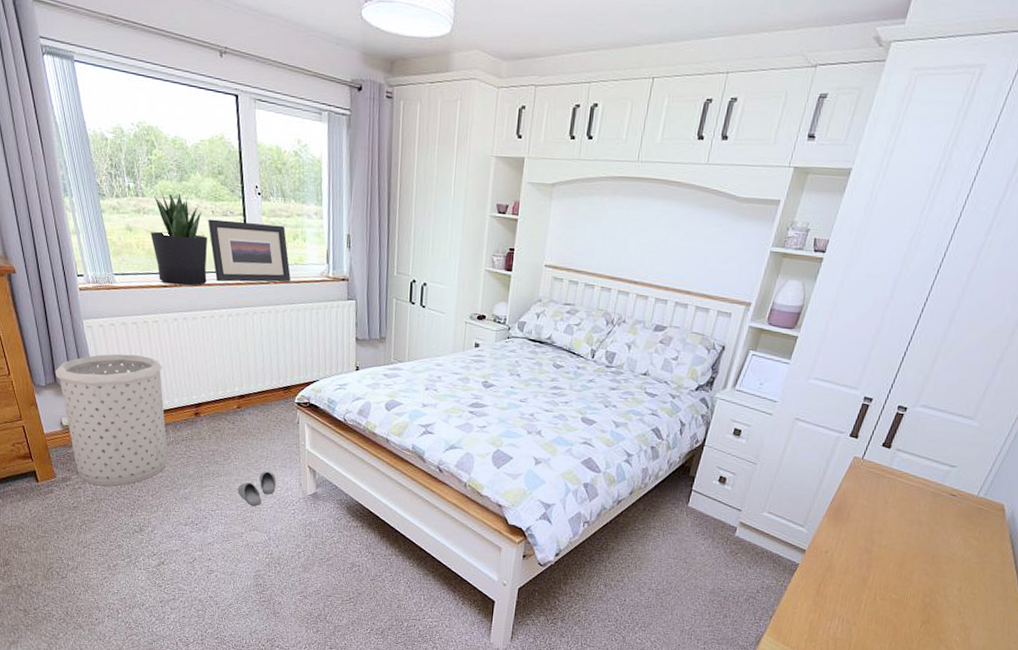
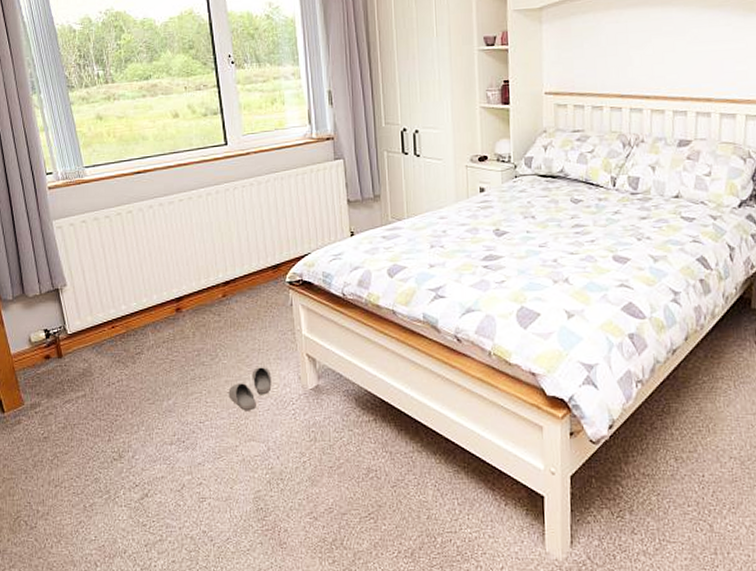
laundry basket: present [54,354,168,487] -> none [22,251,148,409]
planter: present [151,189,207,286] -> none [122,72,182,170]
picture frame: present [208,219,291,282] -> none [181,92,272,160]

